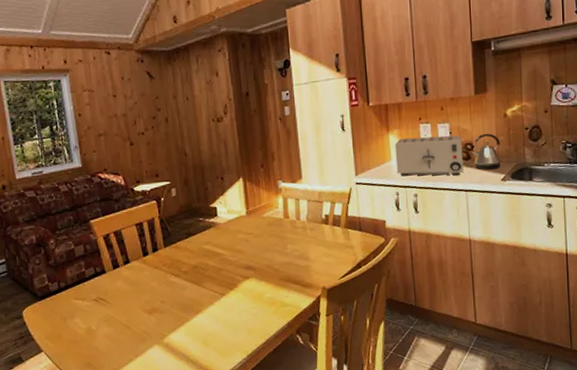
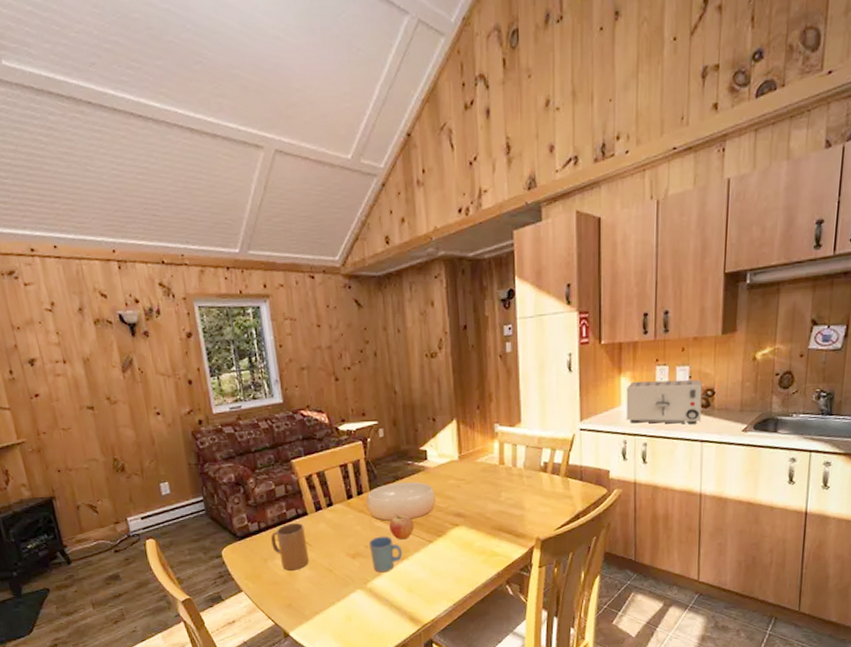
cup: none [70,280,107,329] -> present [271,522,309,571]
bowl: none [160,237,227,276] -> present [365,481,436,521]
mug: none [164,290,197,327] -> present [368,536,403,573]
fruit: none [183,269,208,294] -> present [389,514,415,540]
kettle: present [470,133,503,170] -> none [710,378,746,419]

